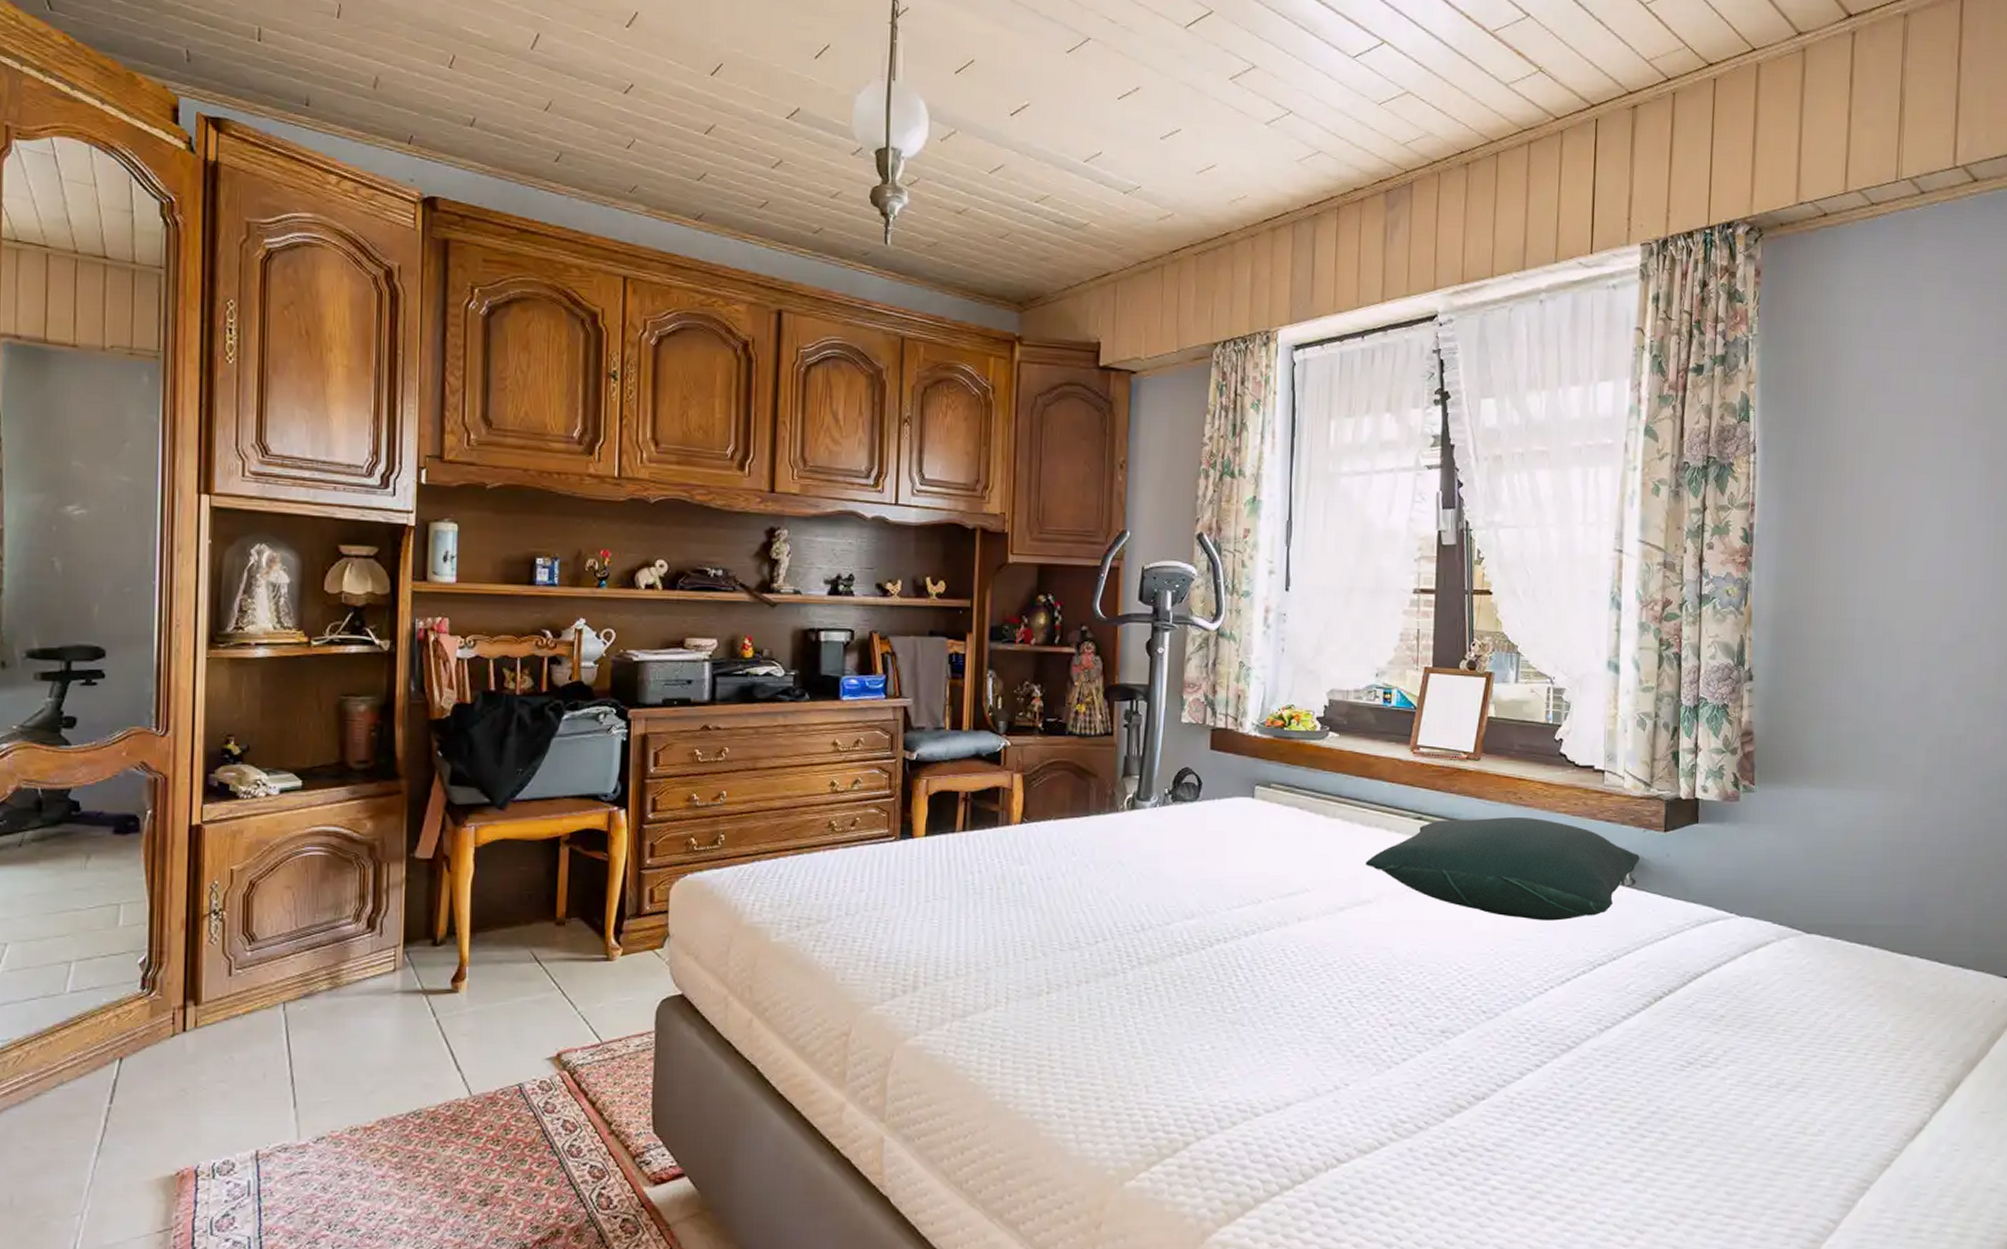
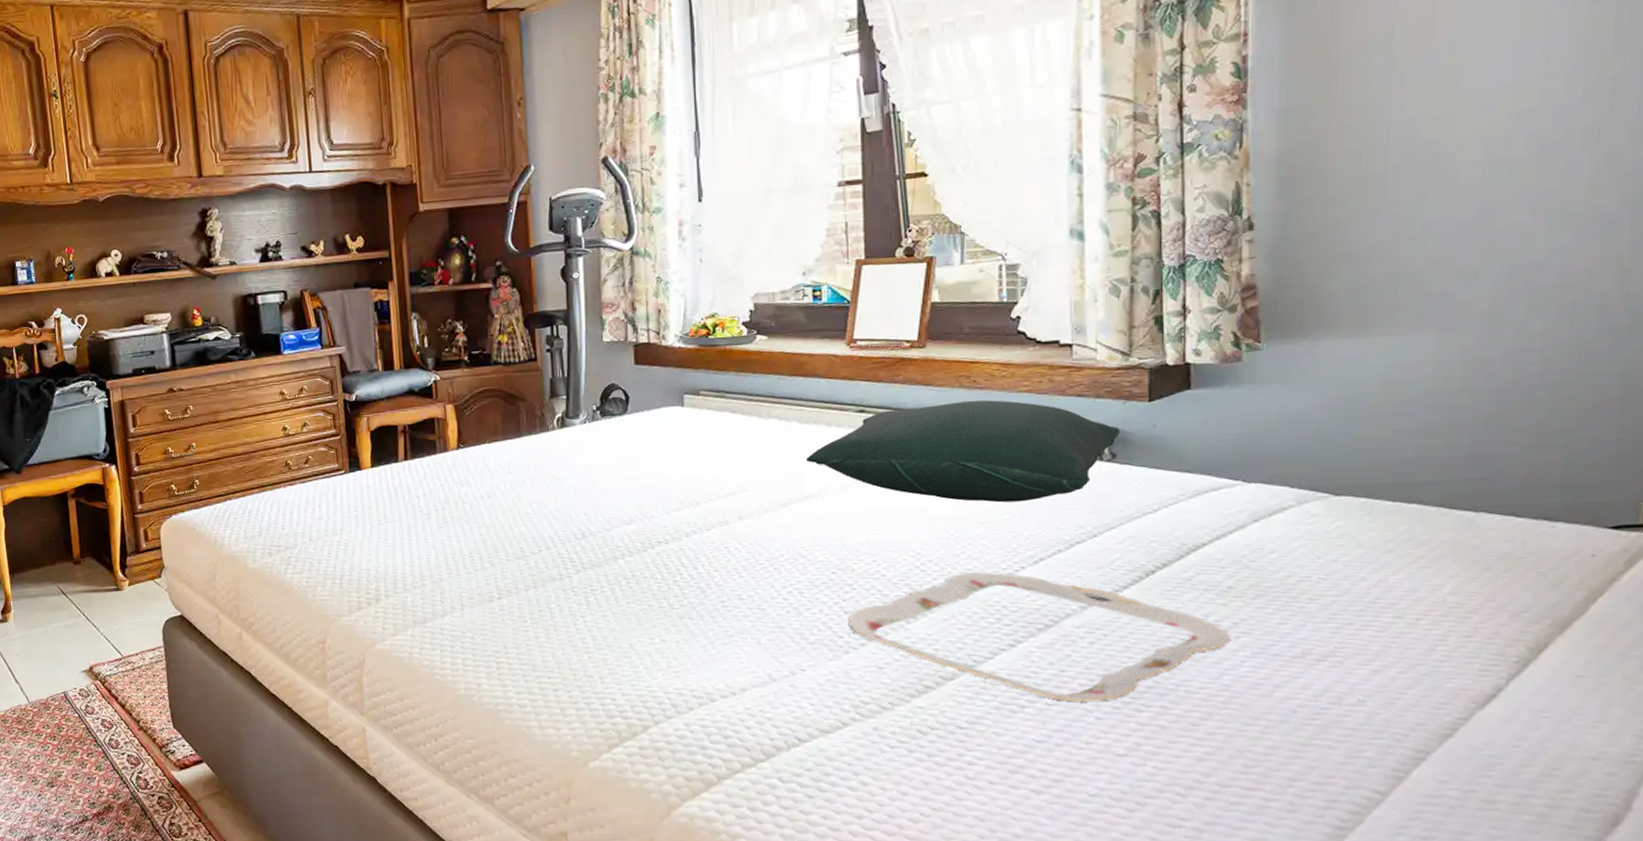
serving tray: none [1393,988,1721,1126] -> present [849,571,1231,702]

